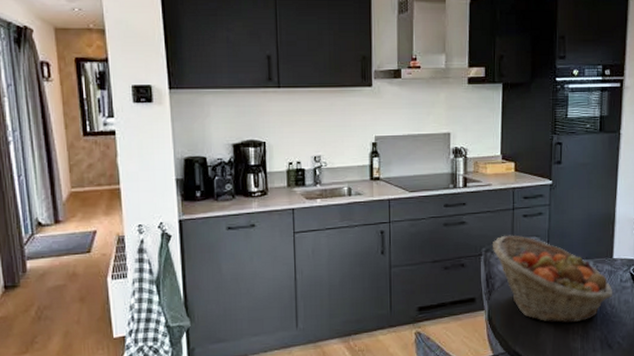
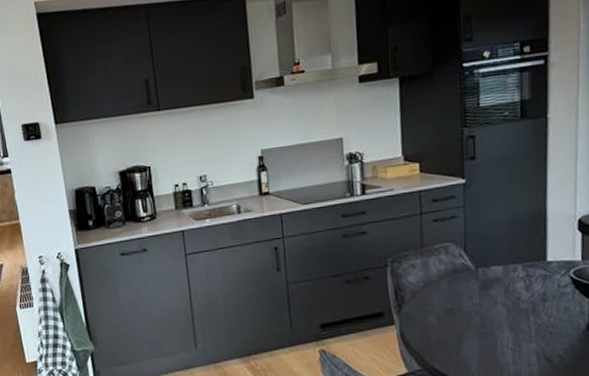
fruit basket: present [493,235,613,324] -> none [399,242,550,336]

